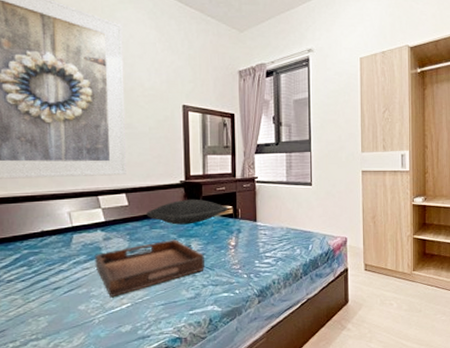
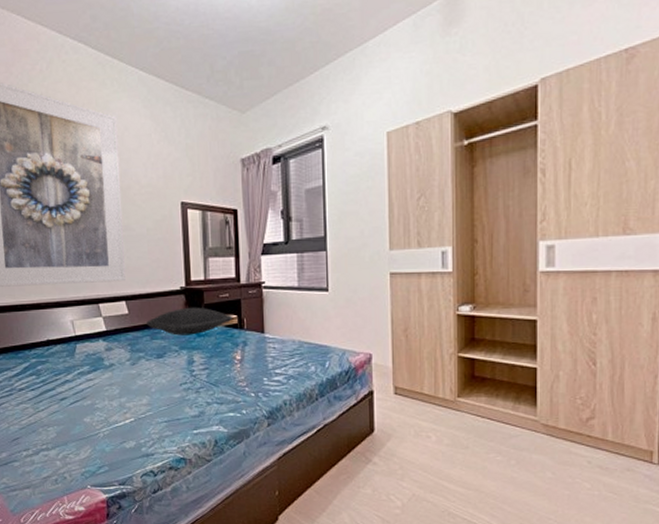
serving tray: present [94,239,204,297] -> none [97,352,208,410]

